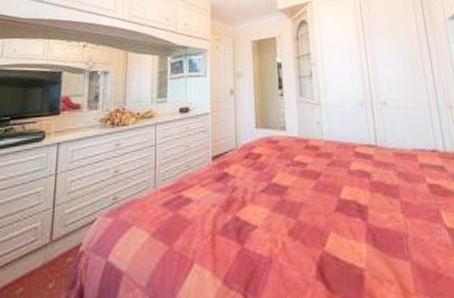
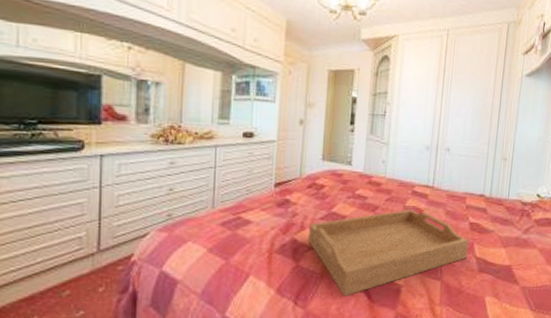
serving tray: none [251,172,436,287] -> present [308,208,469,297]

